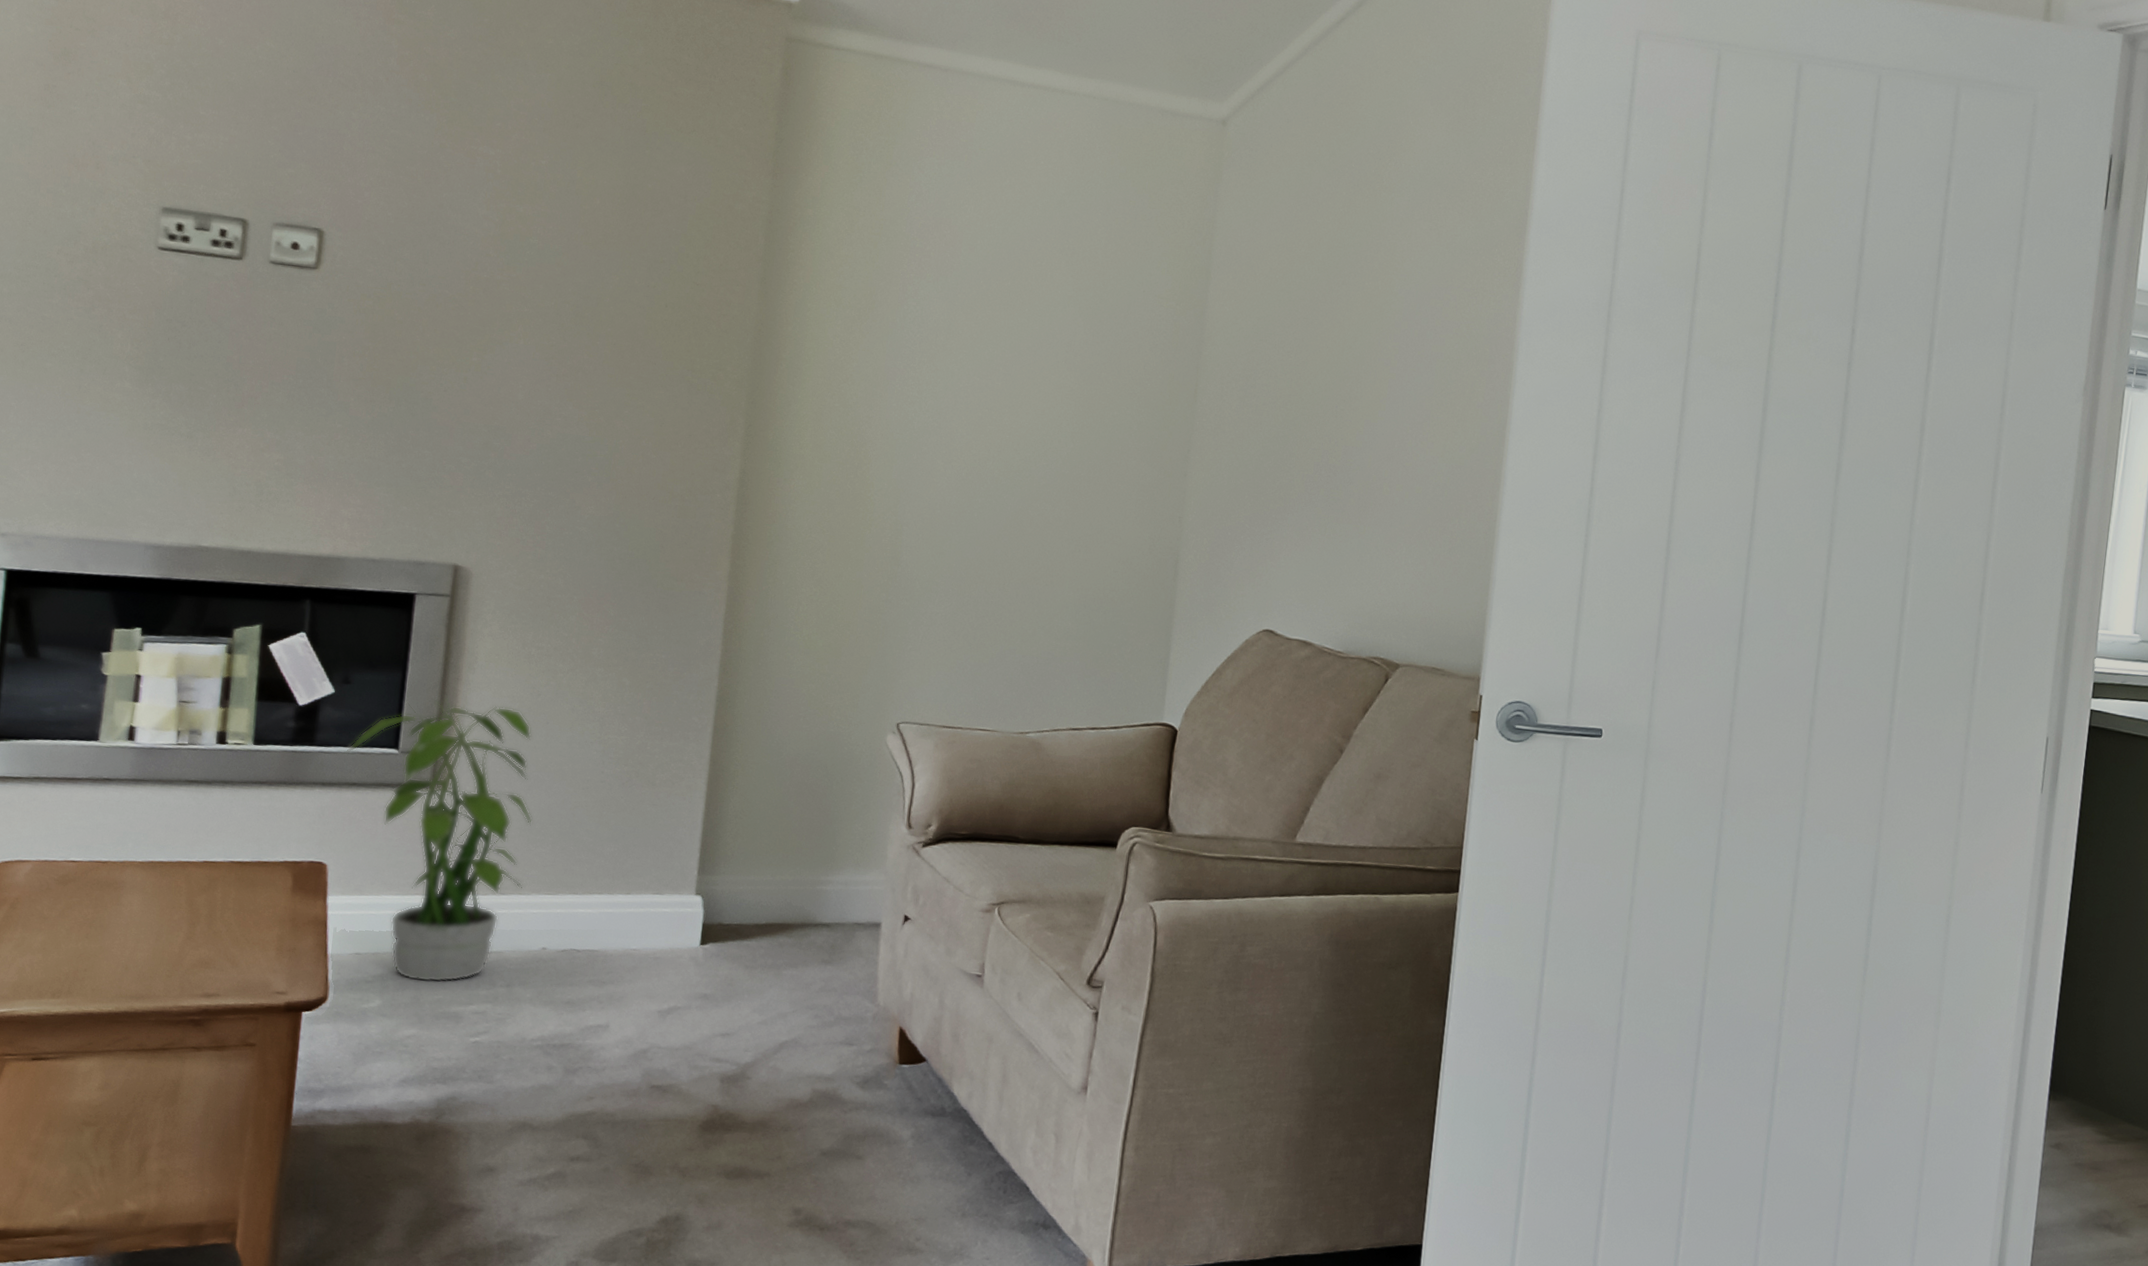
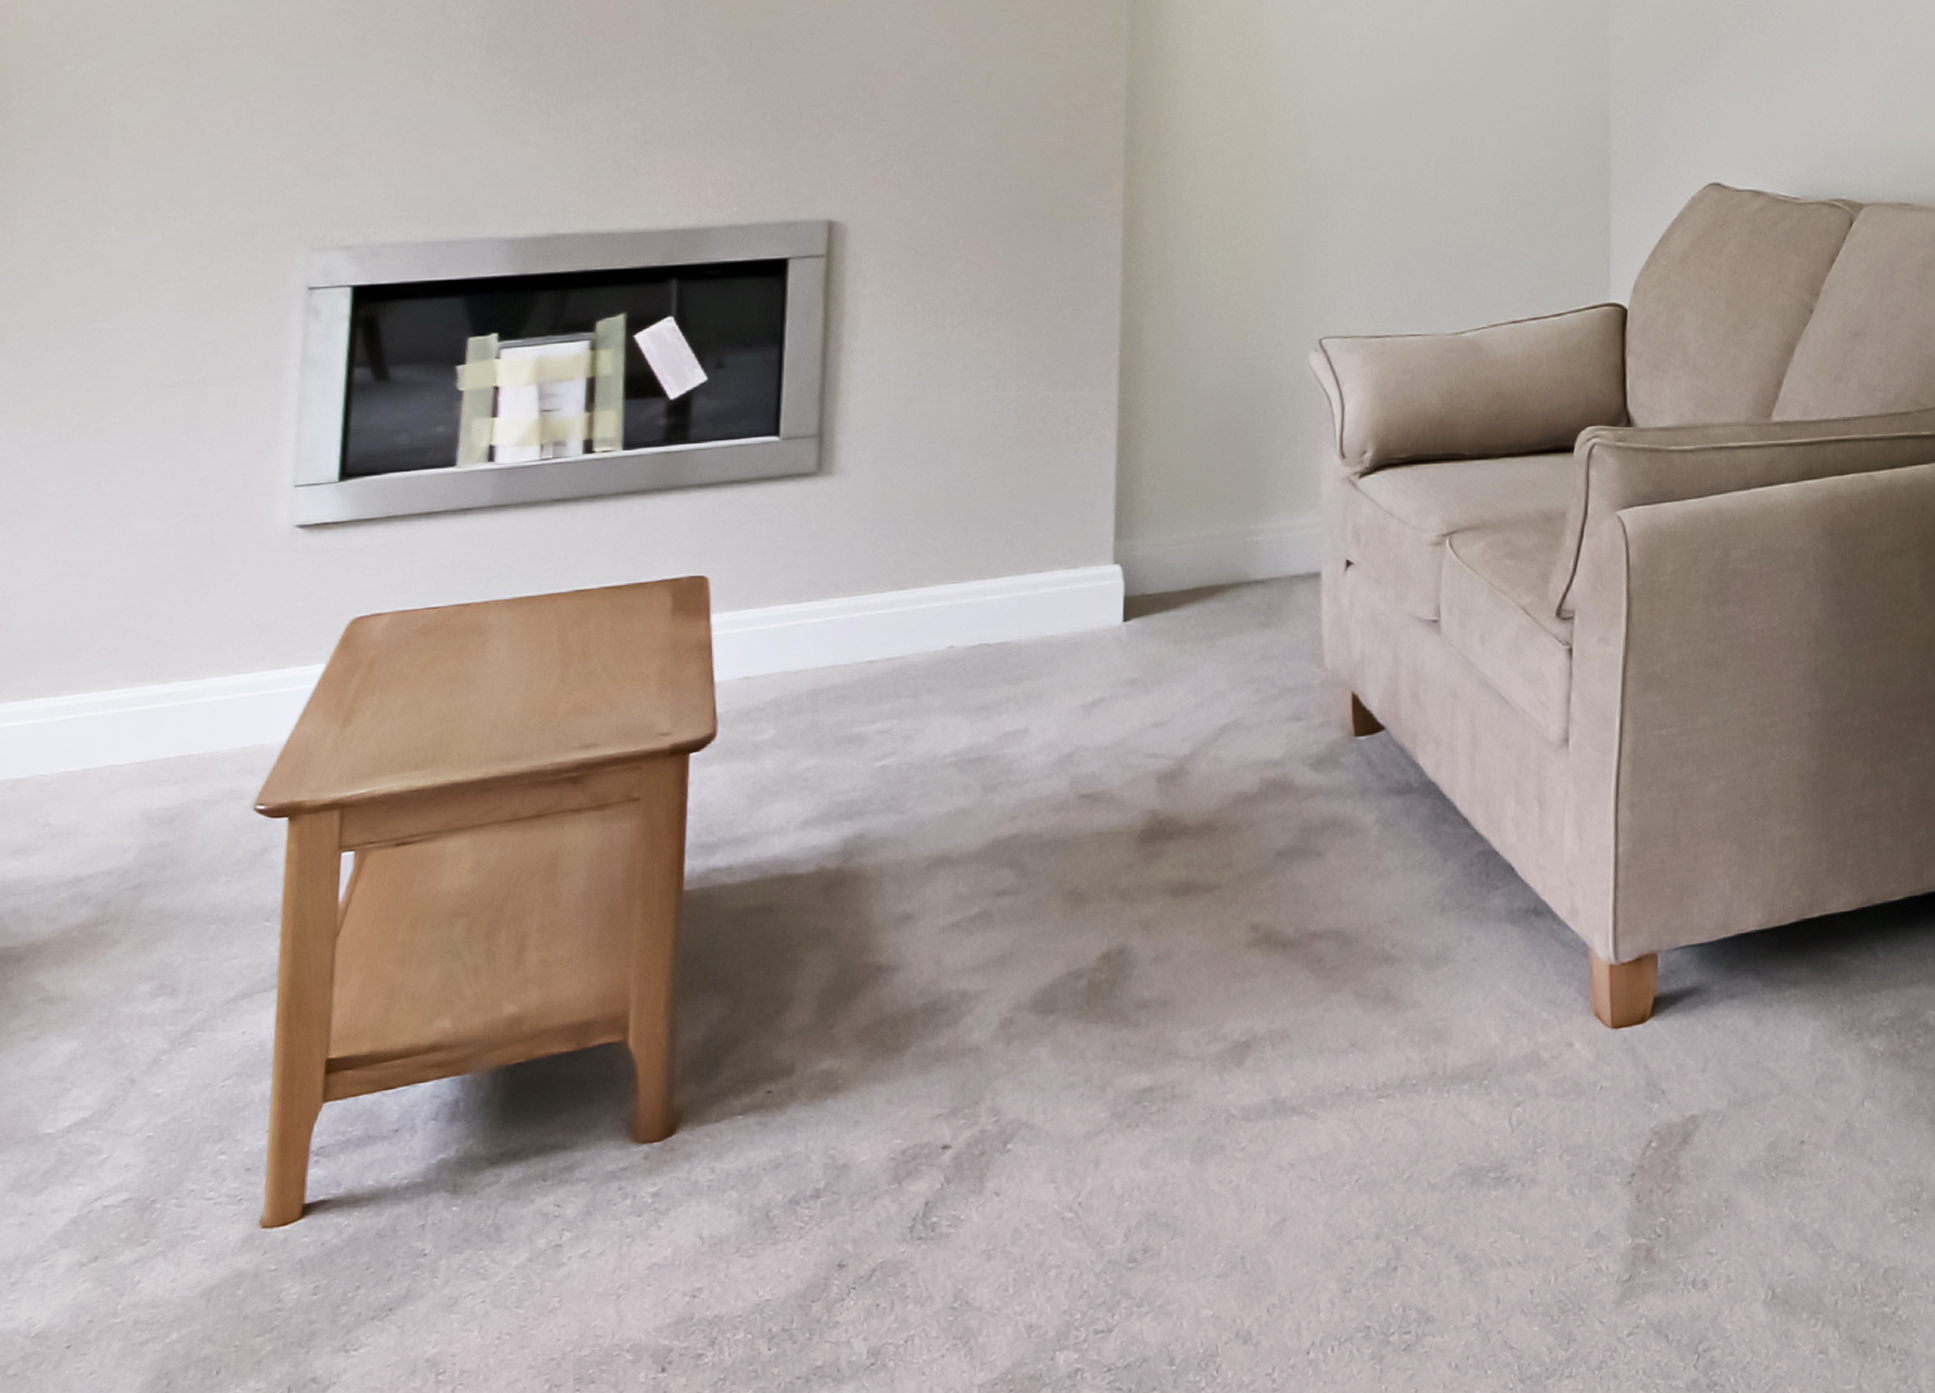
potted plant: present [343,698,533,983] -> none [720,372,929,702]

